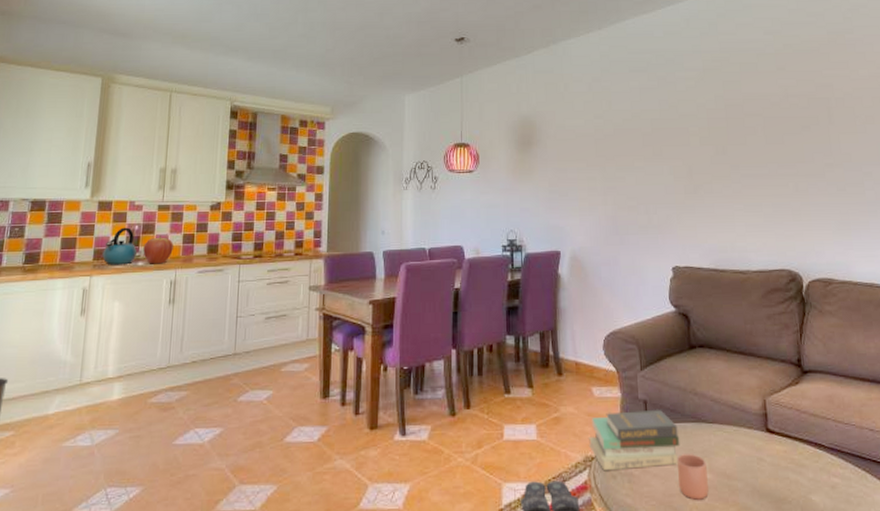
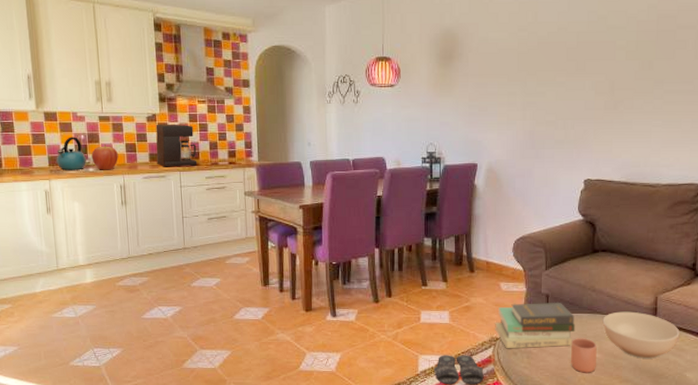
coffee maker: none [215,212,261,260] -> present [156,124,198,167]
bowl: none [709,418,796,477] -> present [602,311,680,358]

